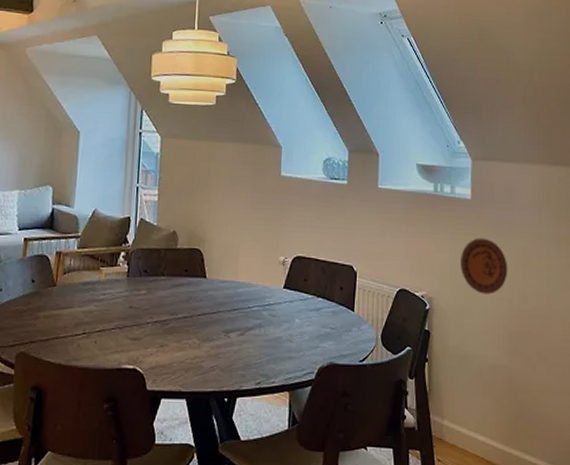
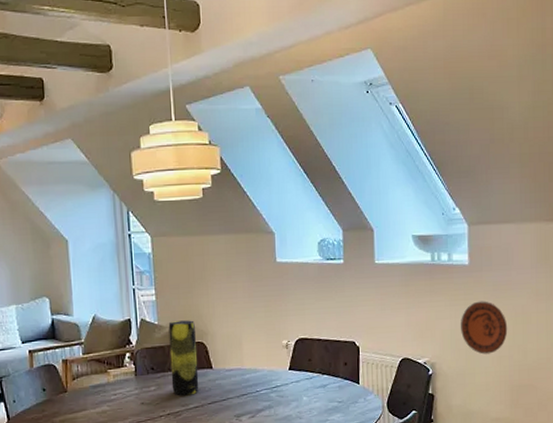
vase: none [162,224,194,304] -> present [168,320,199,396]

